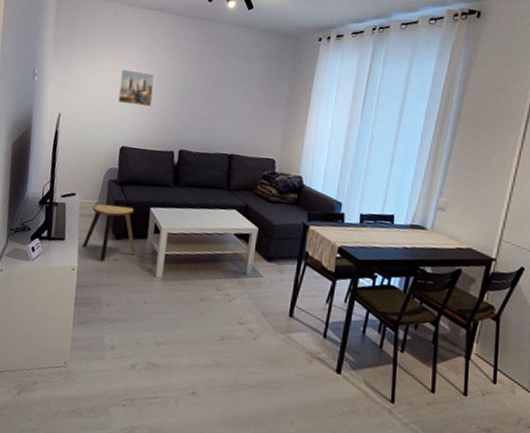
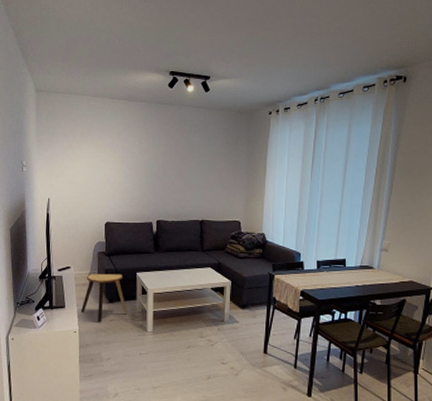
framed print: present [118,69,156,106] -> none [98,154,130,185]

